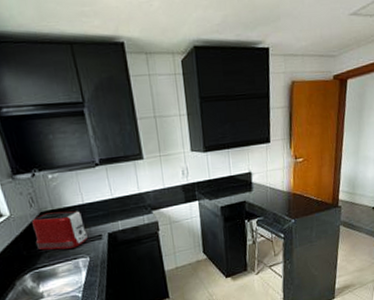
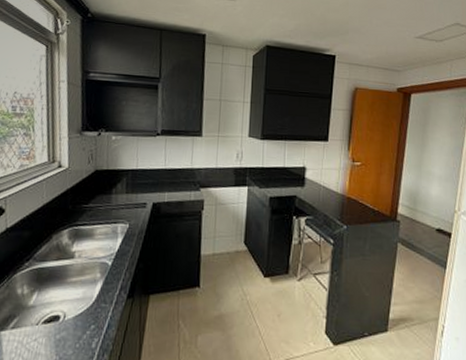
toaster: present [32,211,88,251] -> none [82,171,133,211]

